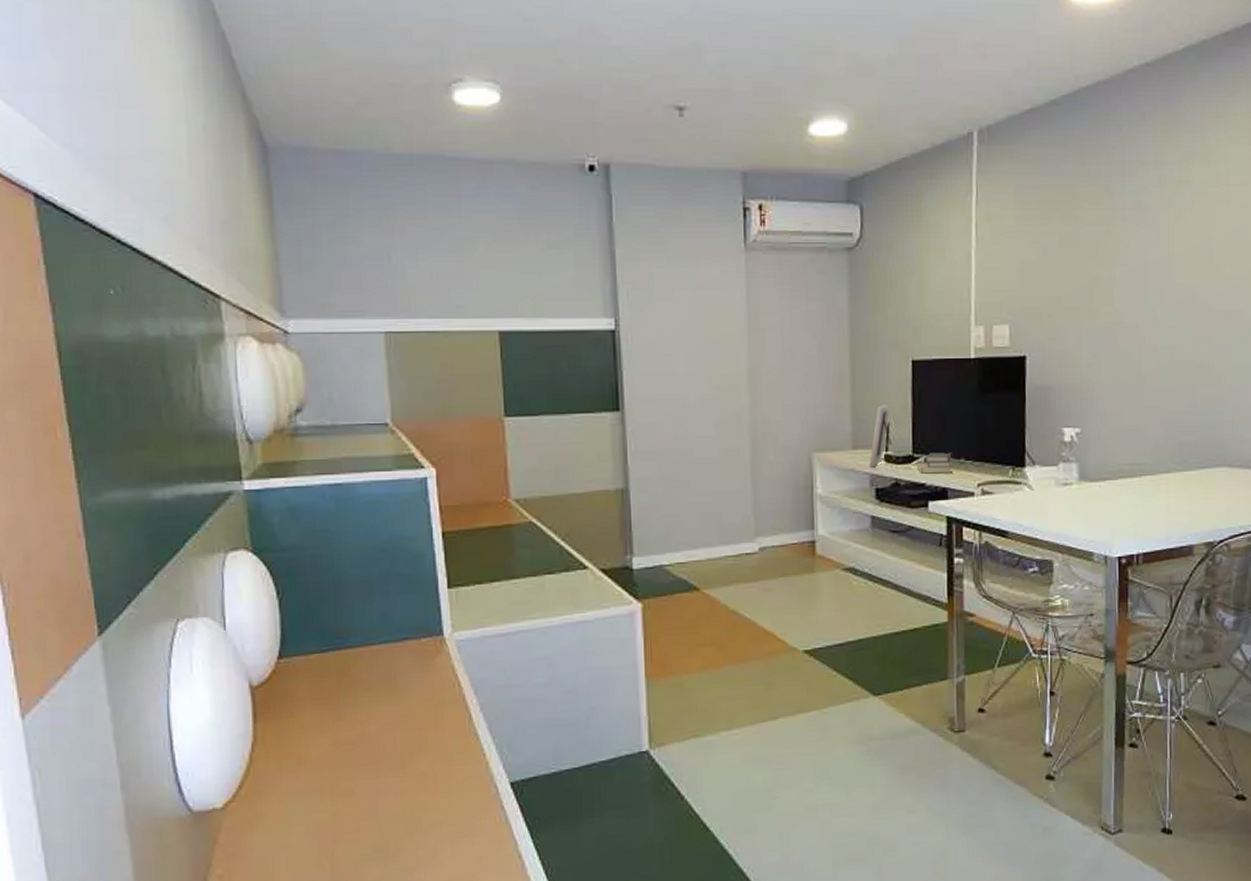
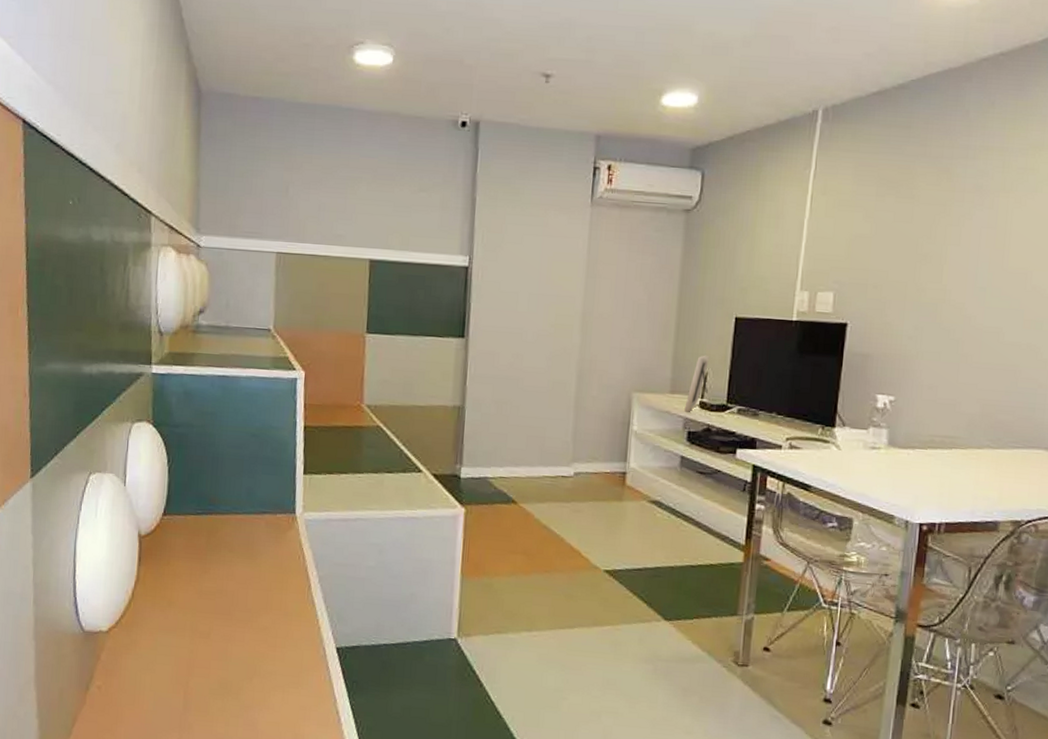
books: present [917,452,953,474] -> none [729,404,765,425]

